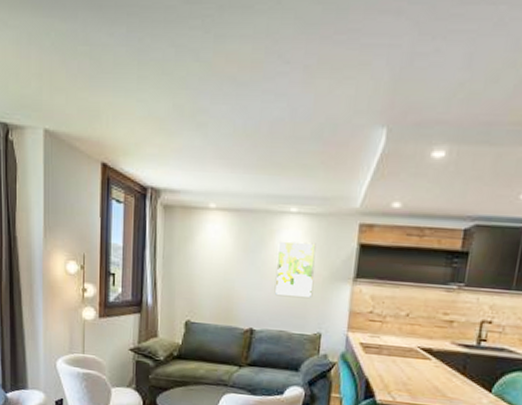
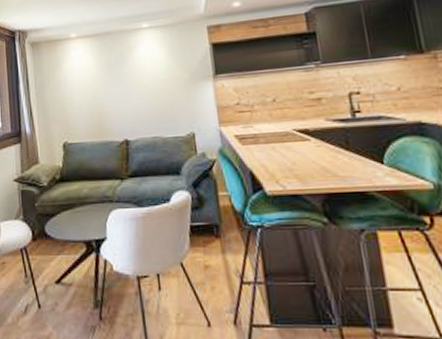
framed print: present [274,241,316,297] -> none [137,50,179,105]

